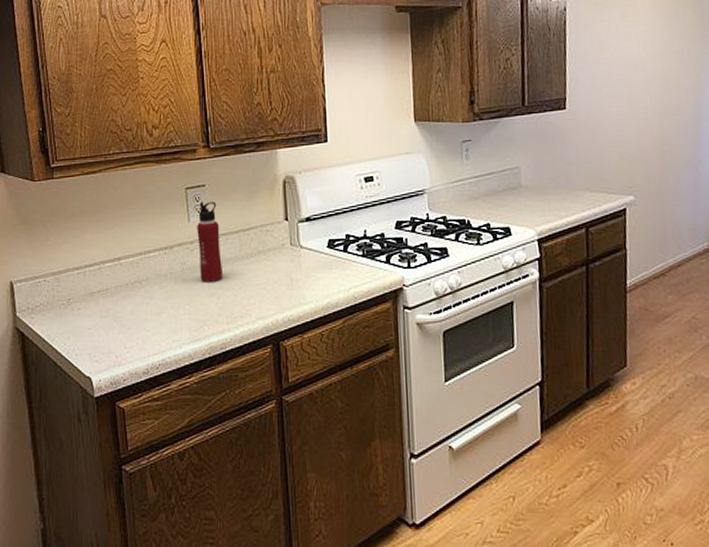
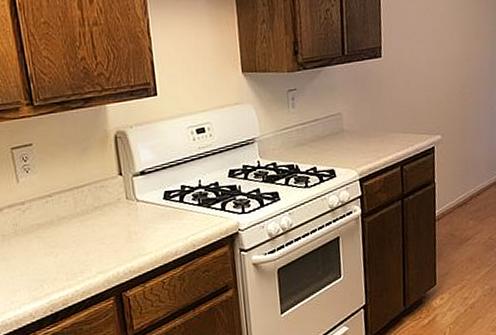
water bottle: present [197,201,224,282] -> none [27,160,60,242]

